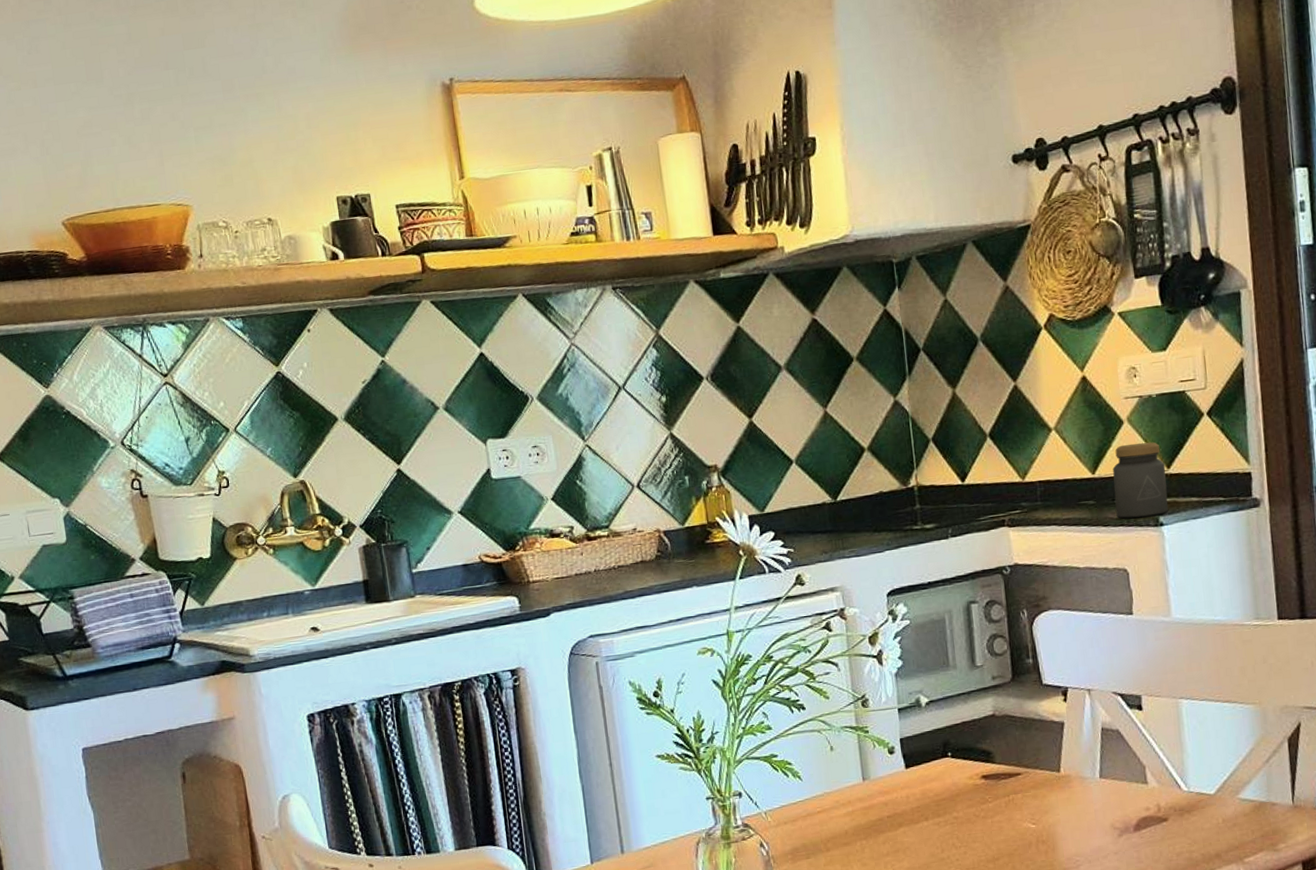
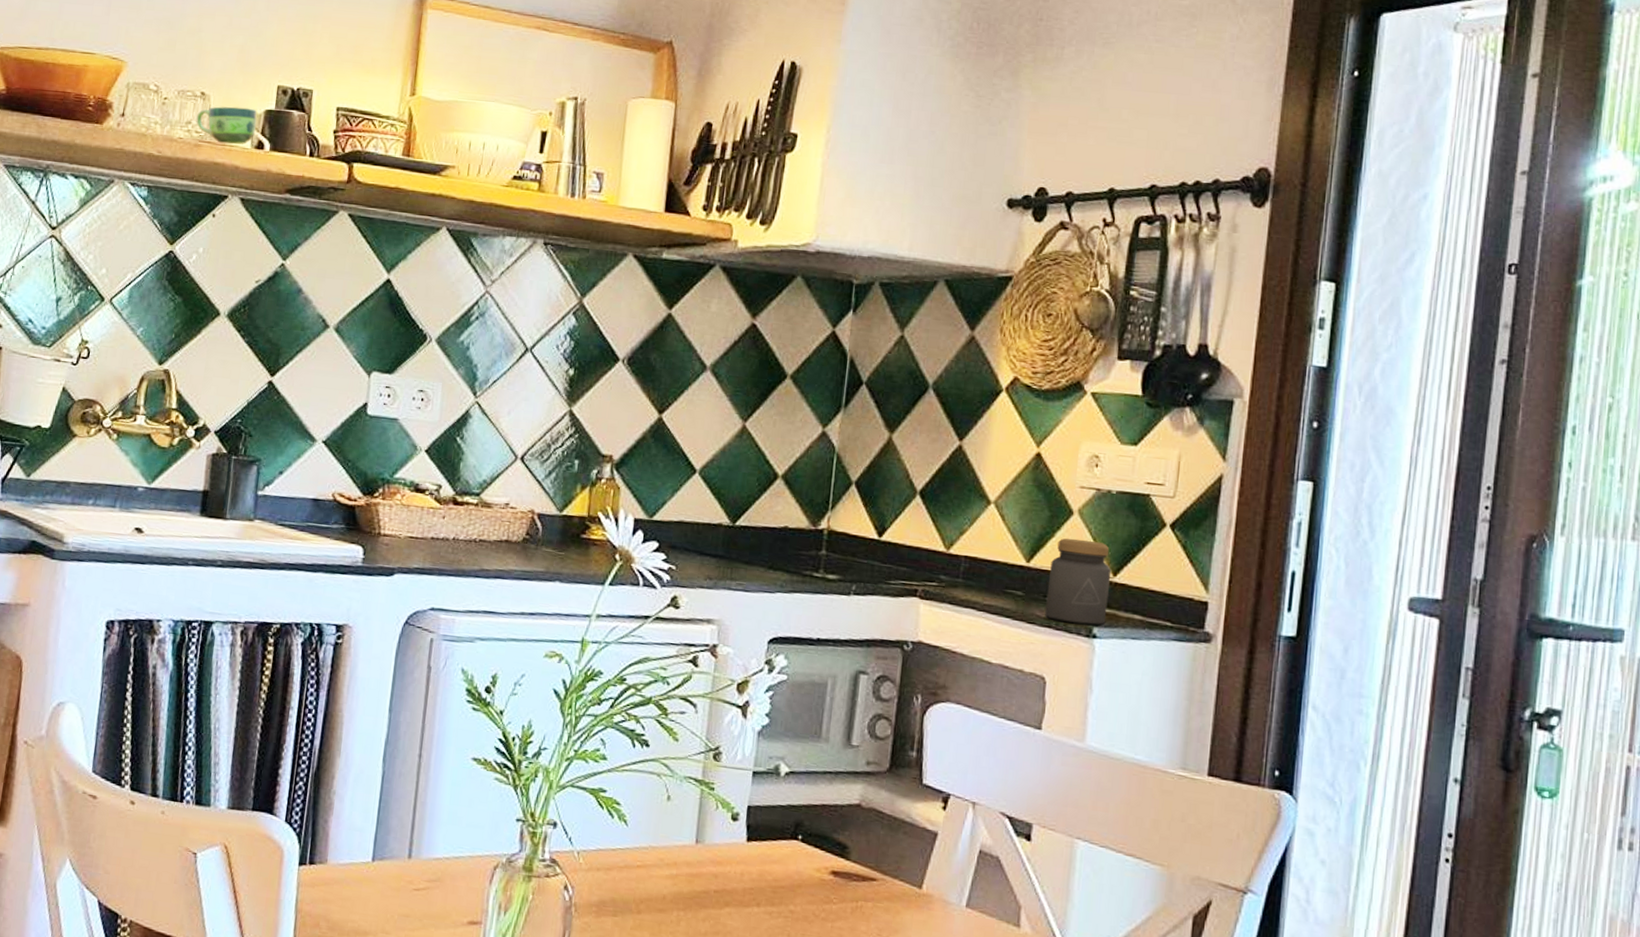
cup: none [269,223,327,263] -> present [196,106,257,145]

